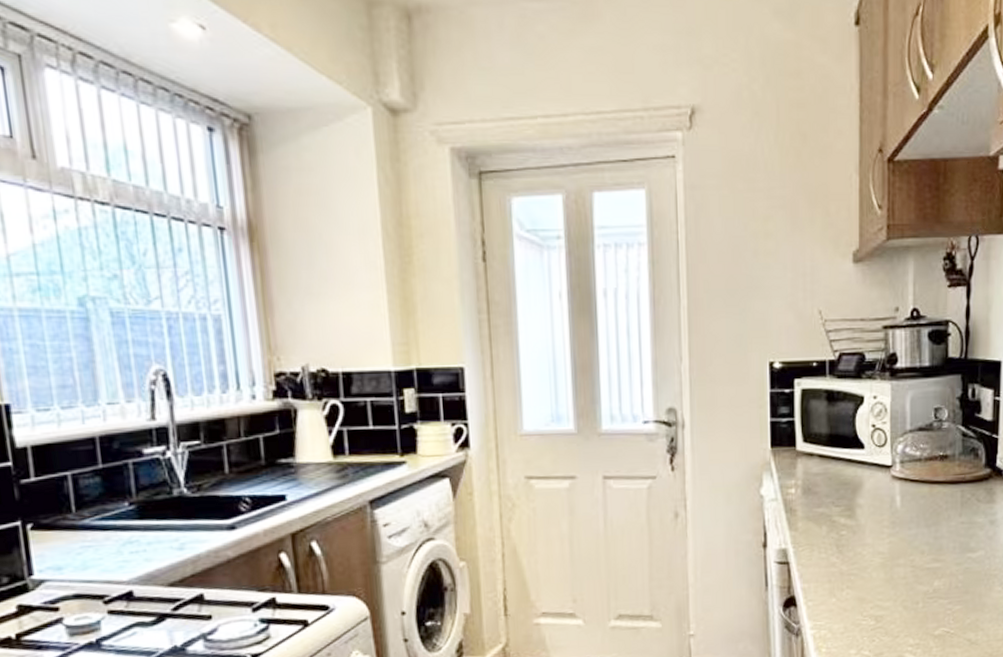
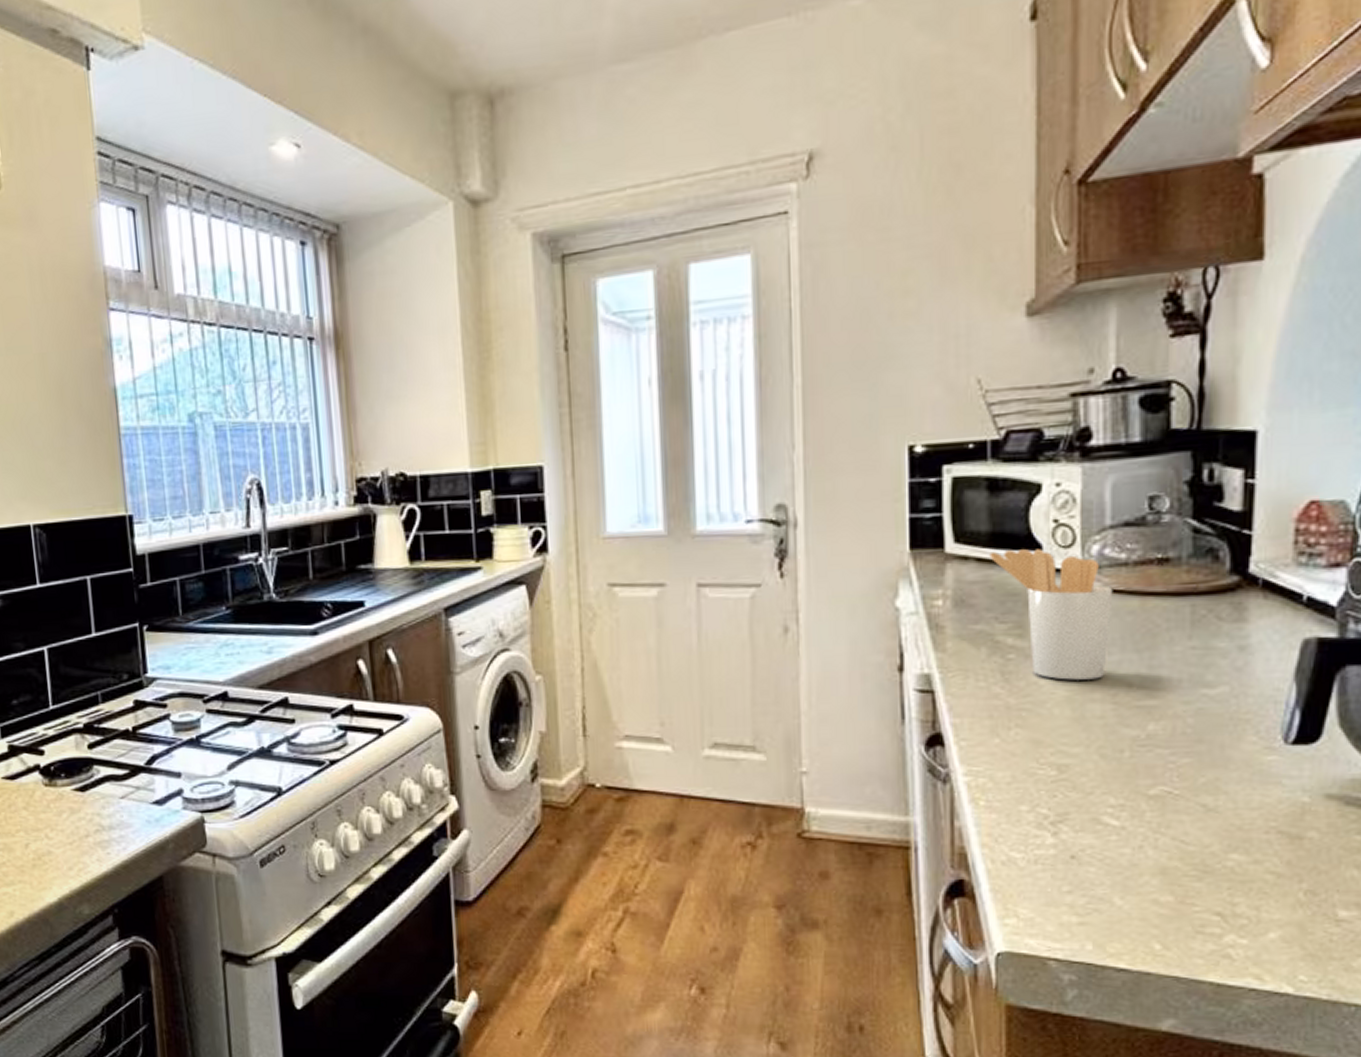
utensil holder: none [828,447,912,550] -> present [989,549,1113,680]

